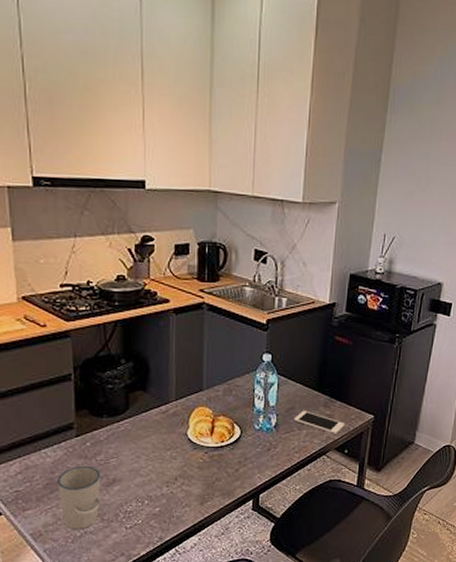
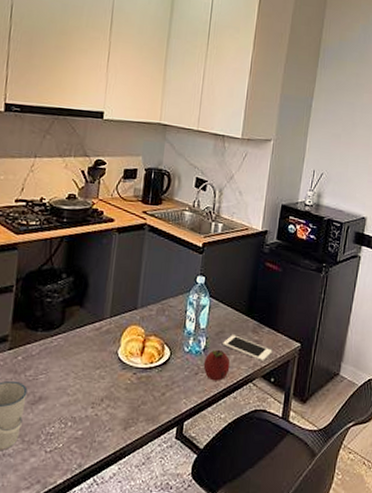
fruit: none [275,426,303,456] -> present [203,350,231,381]

